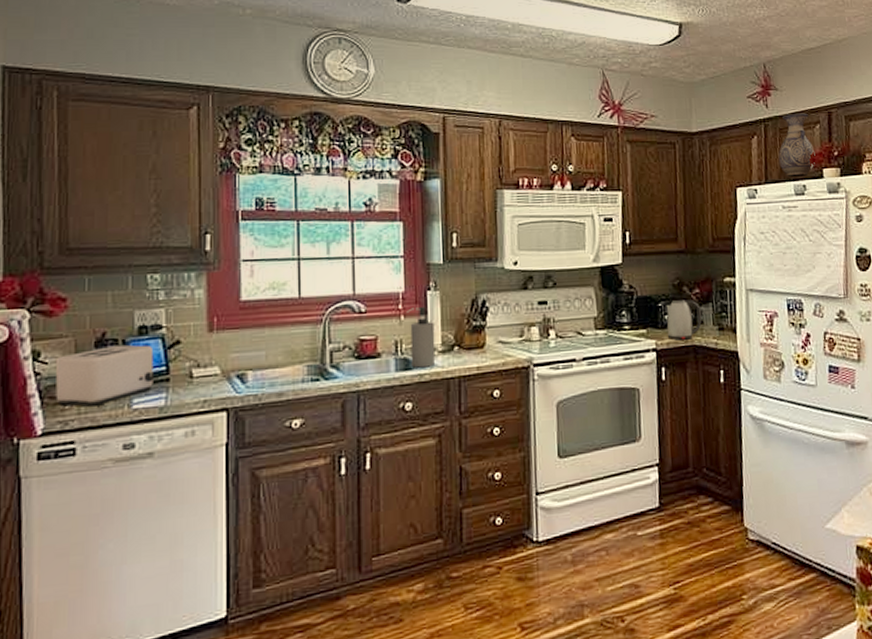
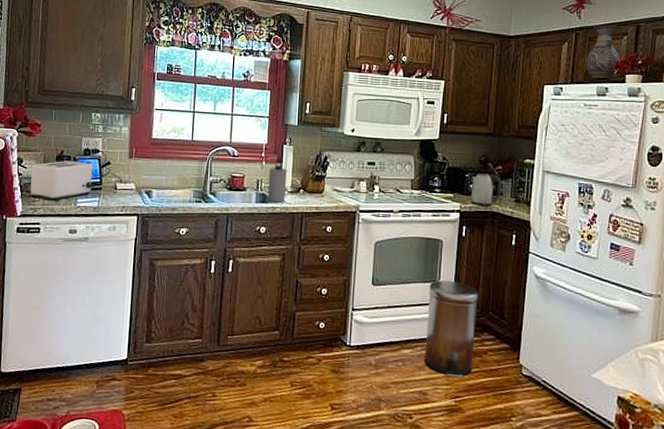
pedal bin: none [629,437,691,559] -> present [424,280,479,379]

